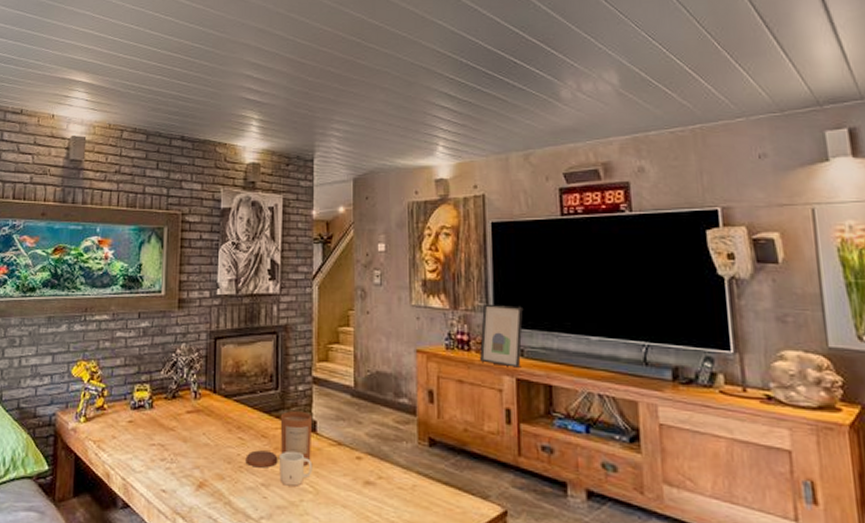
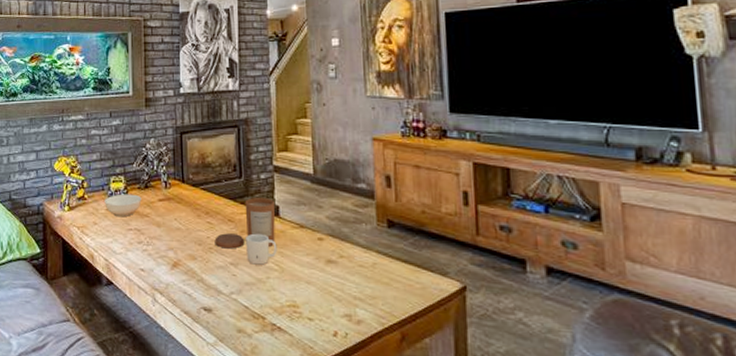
bowl: none [126,404,168,431] -> present [104,194,142,218]
picture frame: present [480,303,524,368] -> none [436,92,480,152]

